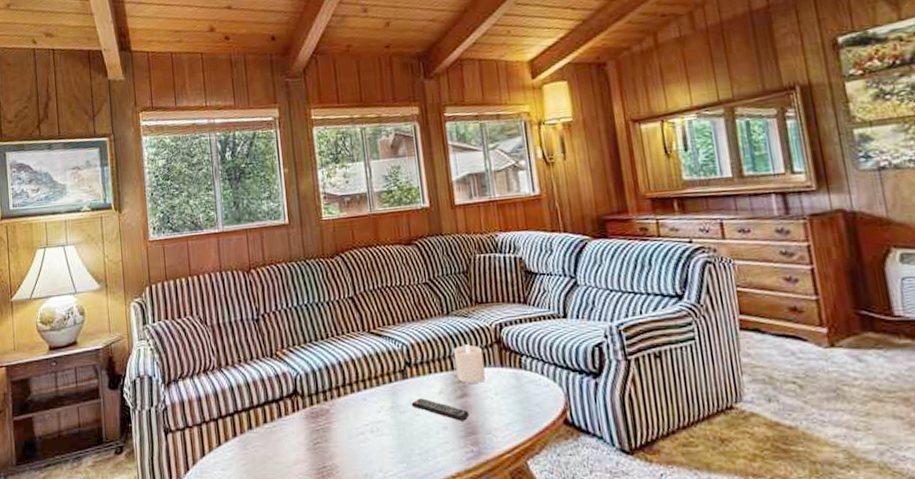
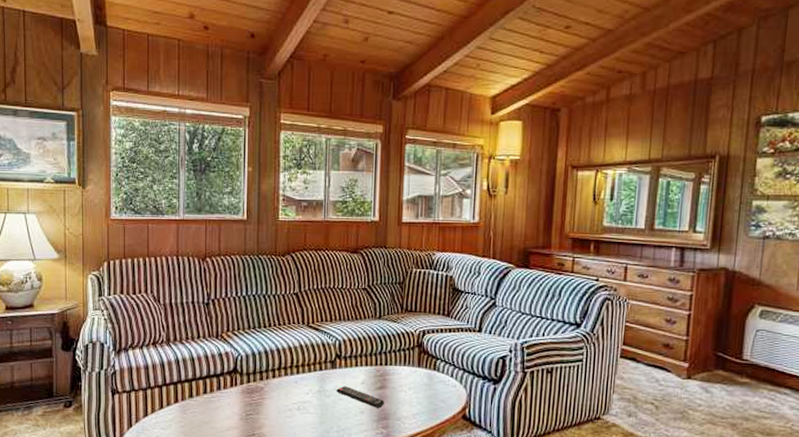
candle: present [453,343,485,383] -> none [379,344,405,378]

